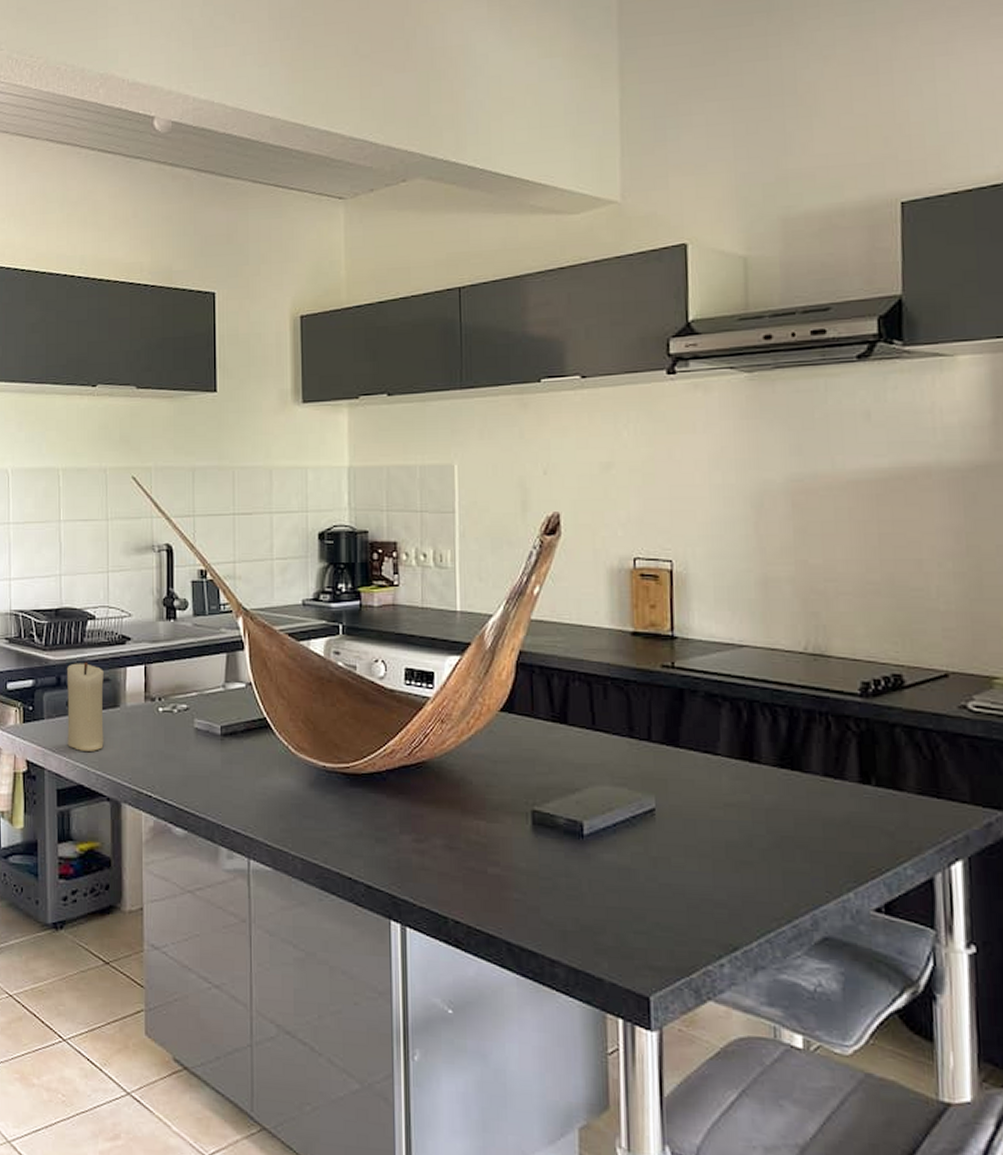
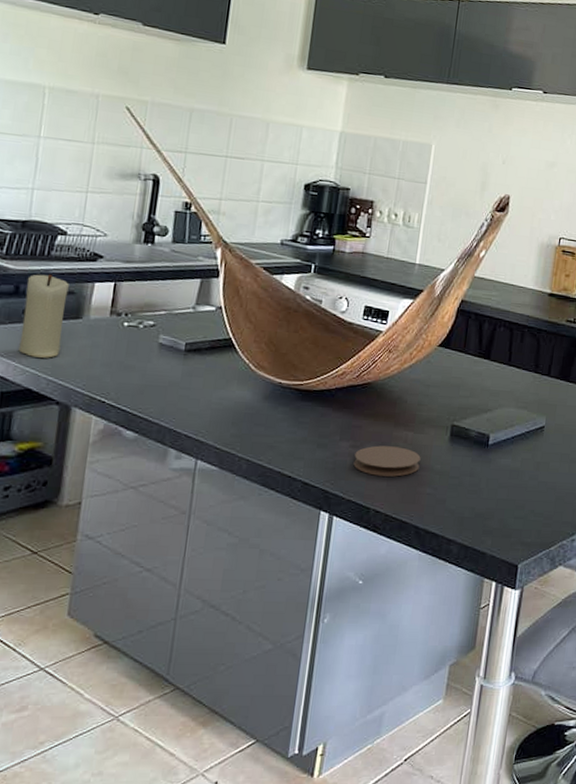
coaster: none [420,839,500,878] -> present [353,445,421,477]

